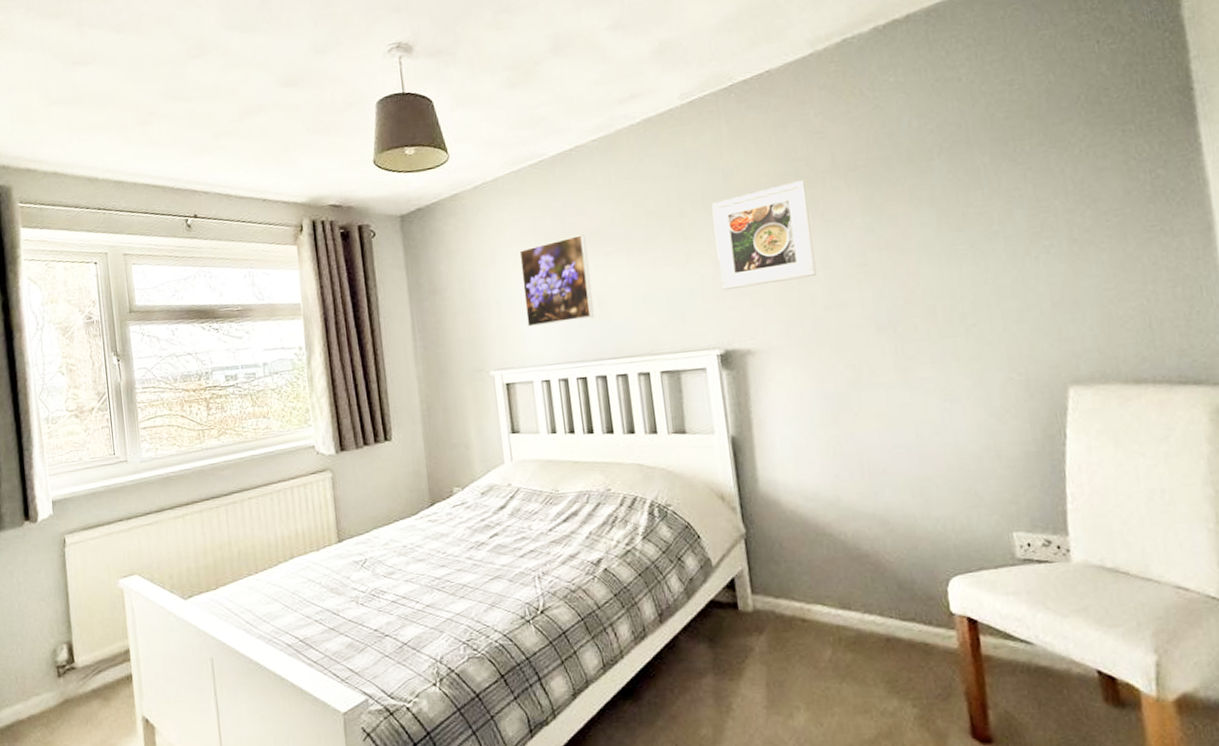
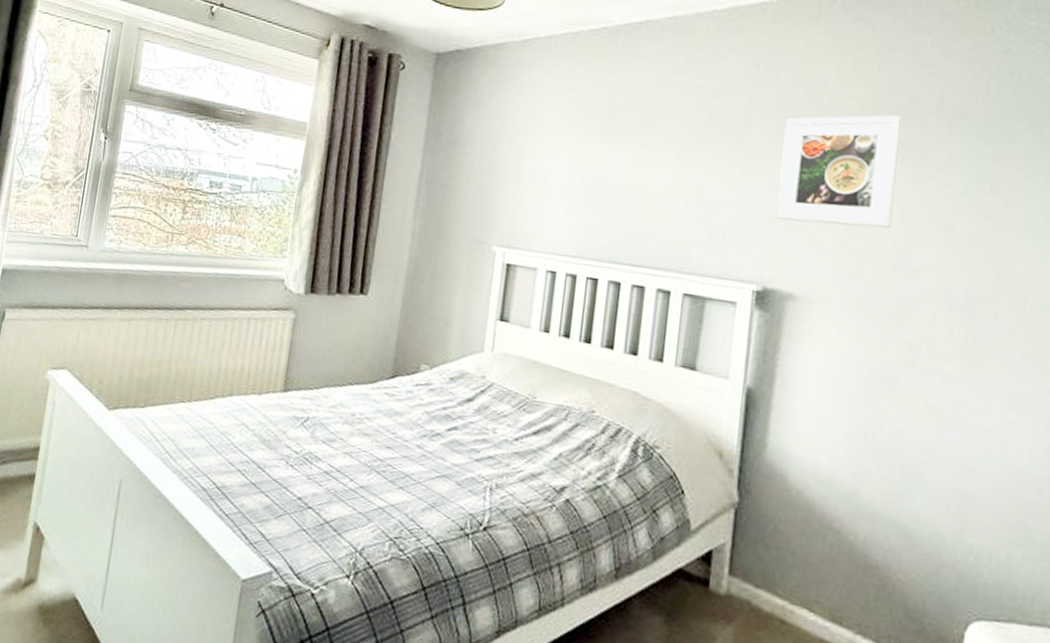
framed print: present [519,233,595,327] -> none [546,118,634,214]

